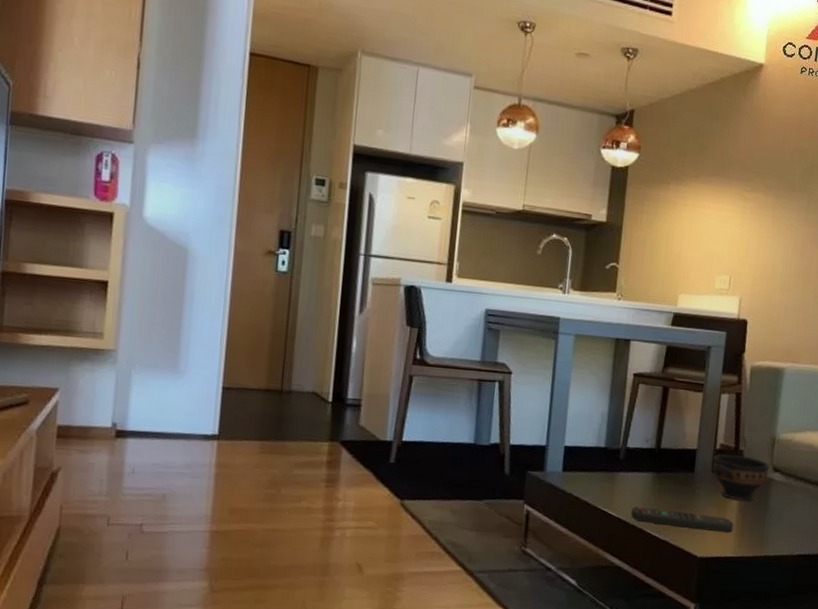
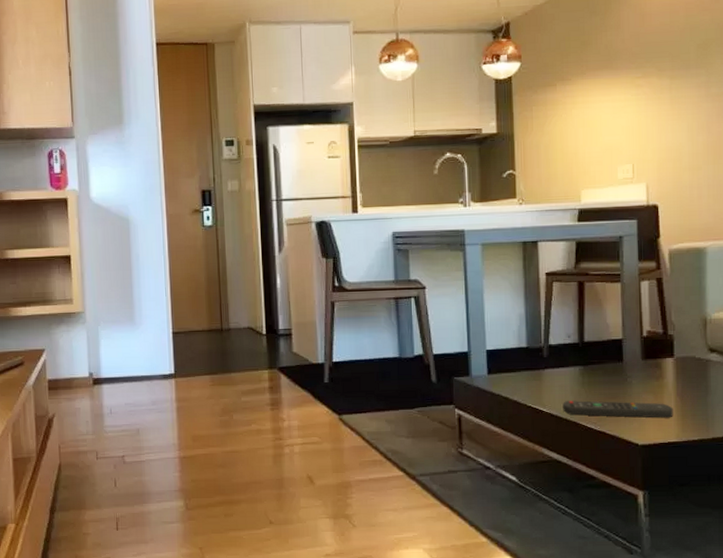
bowl: present [713,453,771,501] -> none [641,339,706,385]

